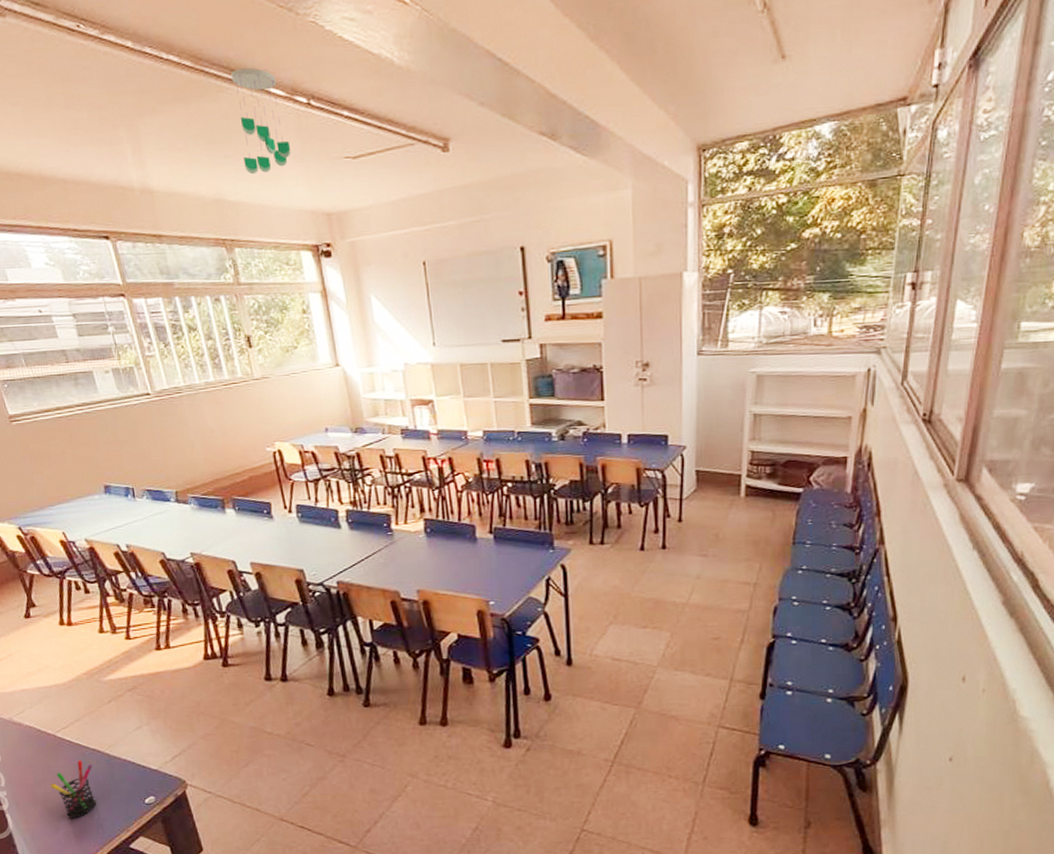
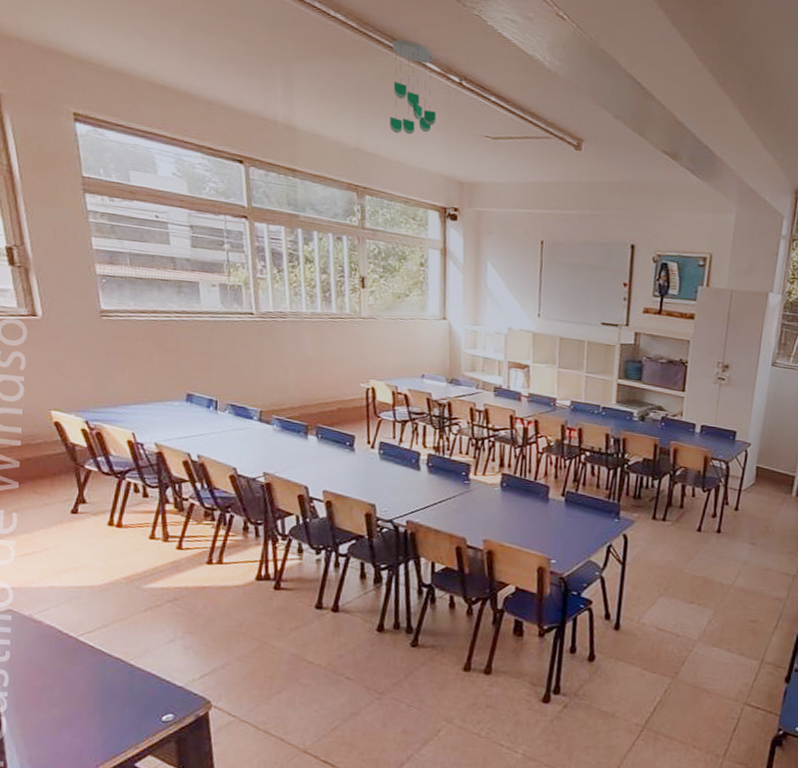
pen holder: present [50,759,97,818] -> none [60,667,112,729]

